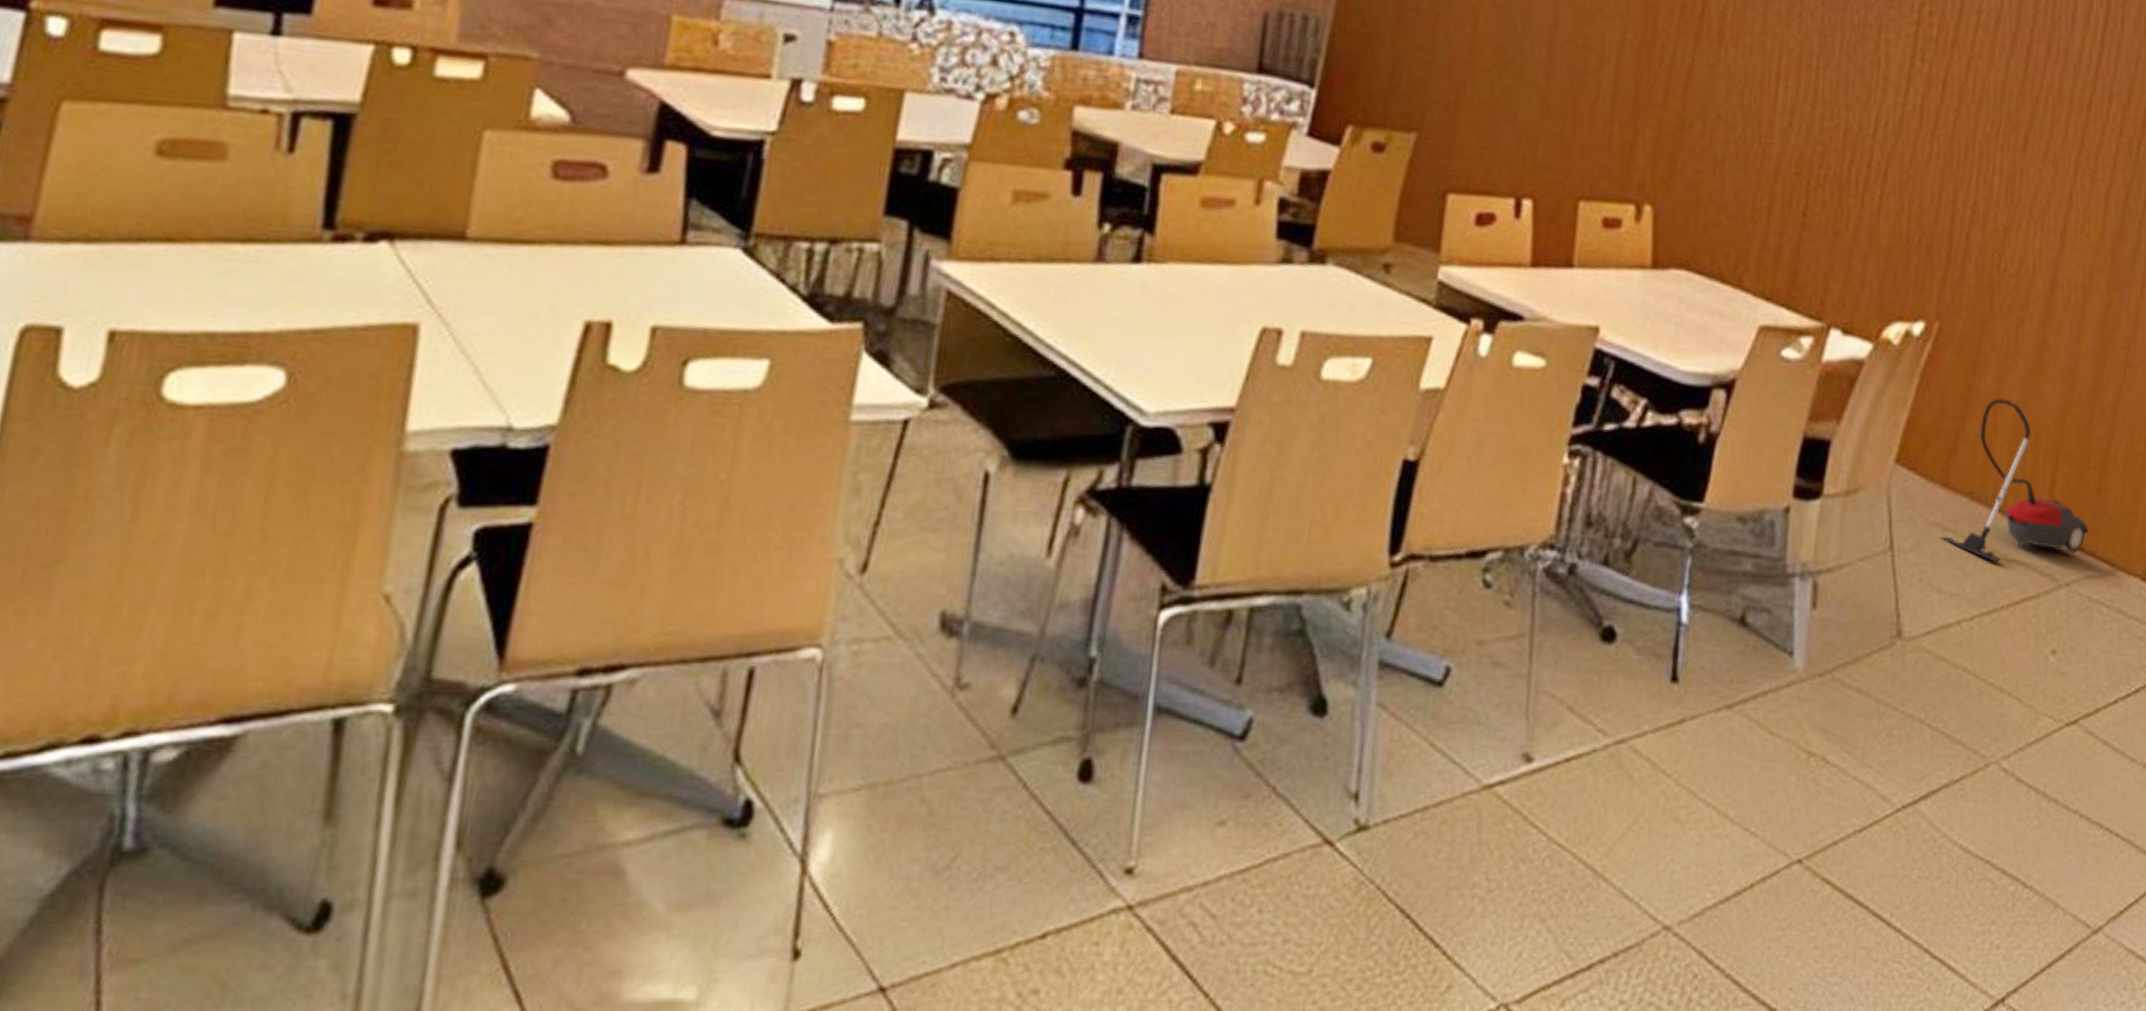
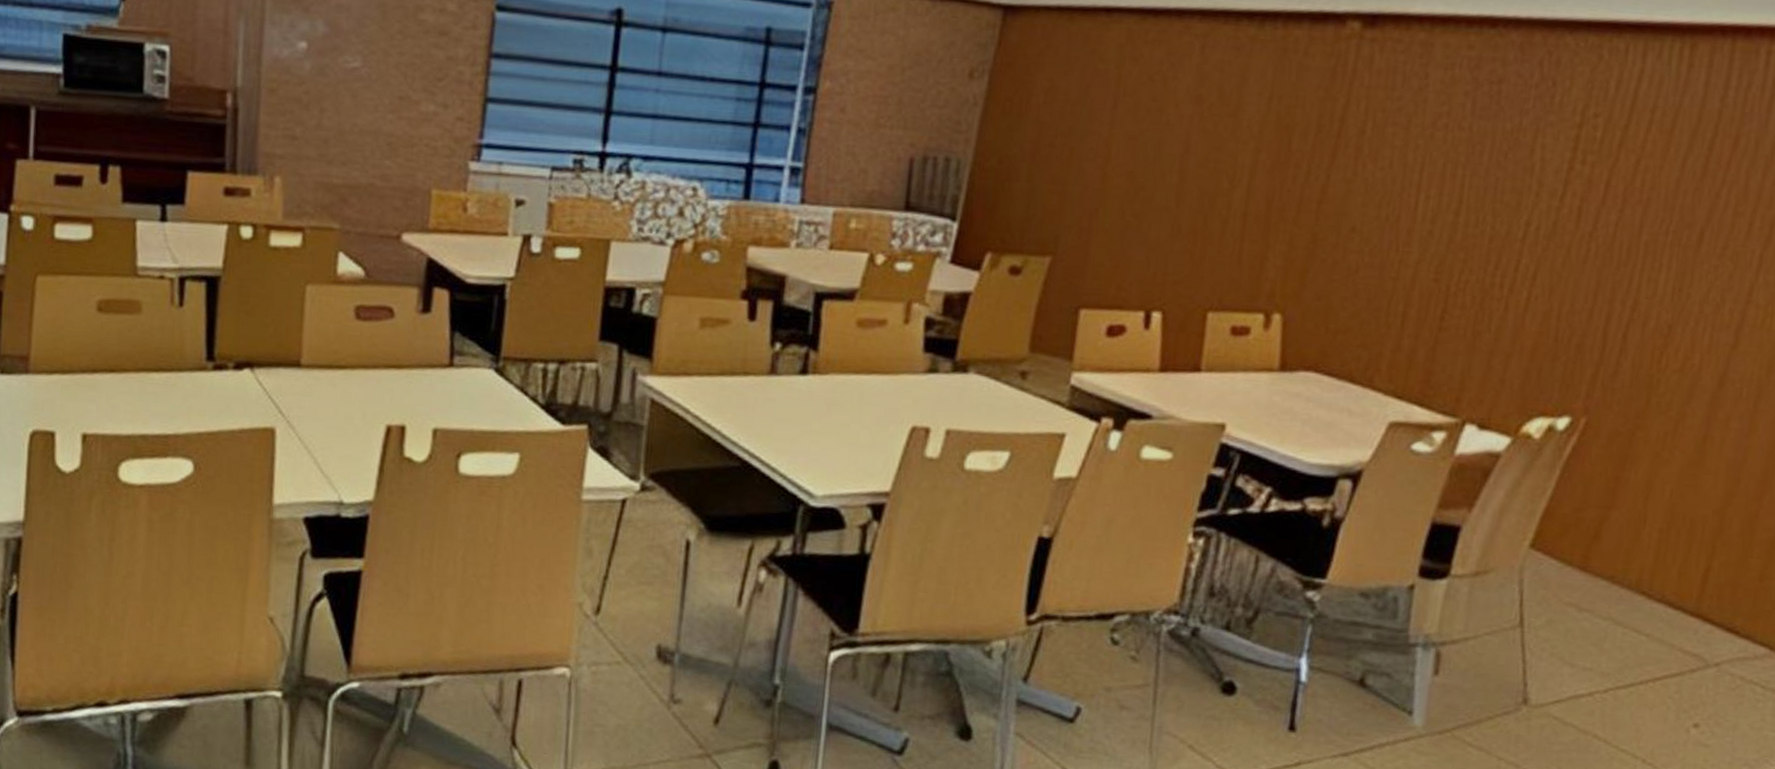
vacuum cleaner: present [1939,398,2089,563] -> none [1574,489,1746,642]

